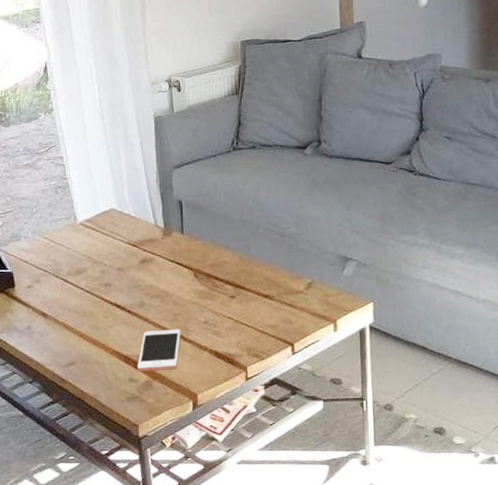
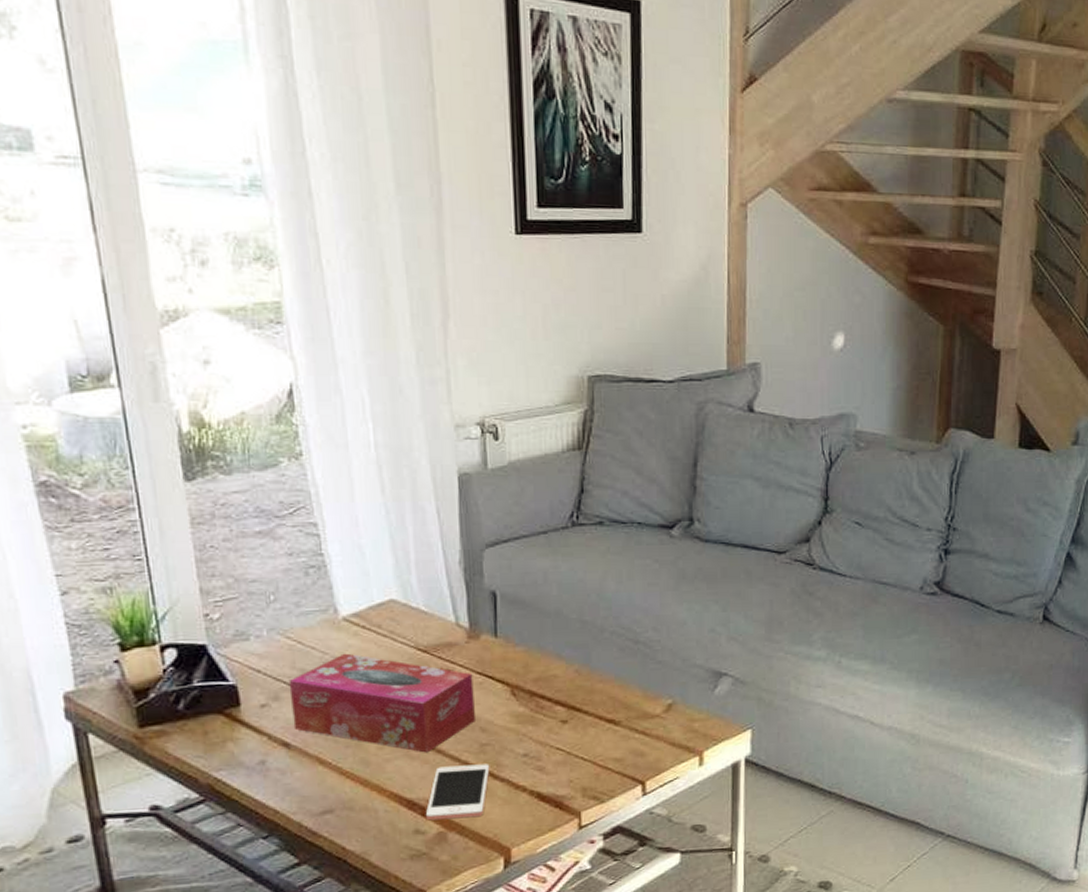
tissue box: none [45,248,170,321] -> present [288,653,475,753]

